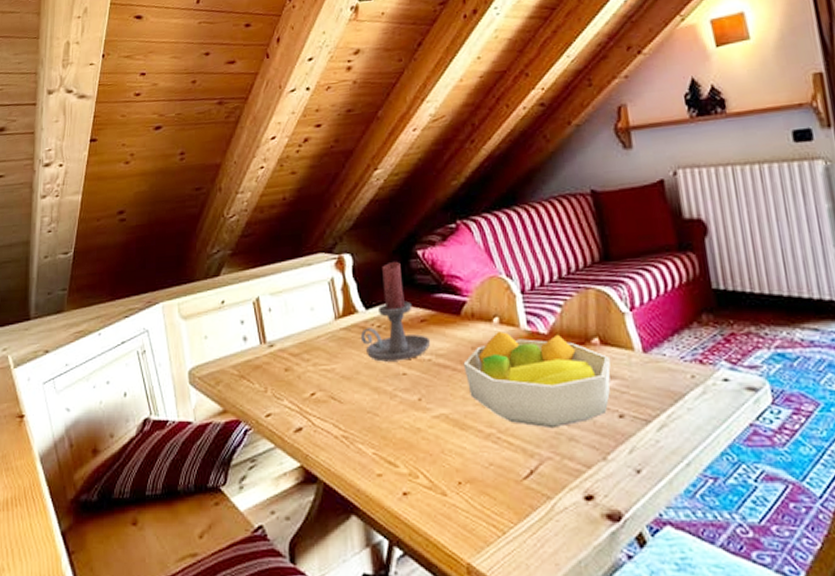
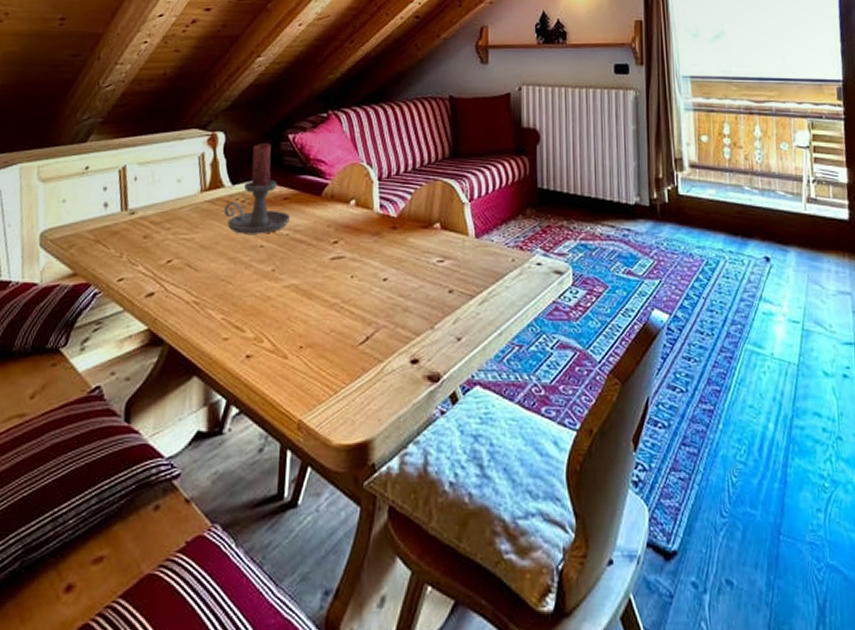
fruit bowl: present [463,332,611,429] -> none [318,213,448,301]

